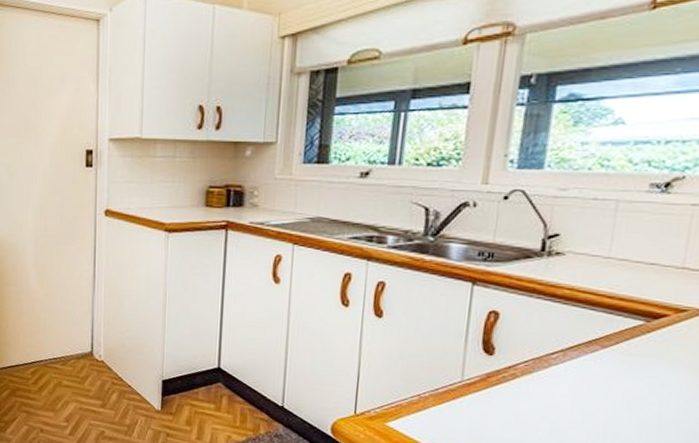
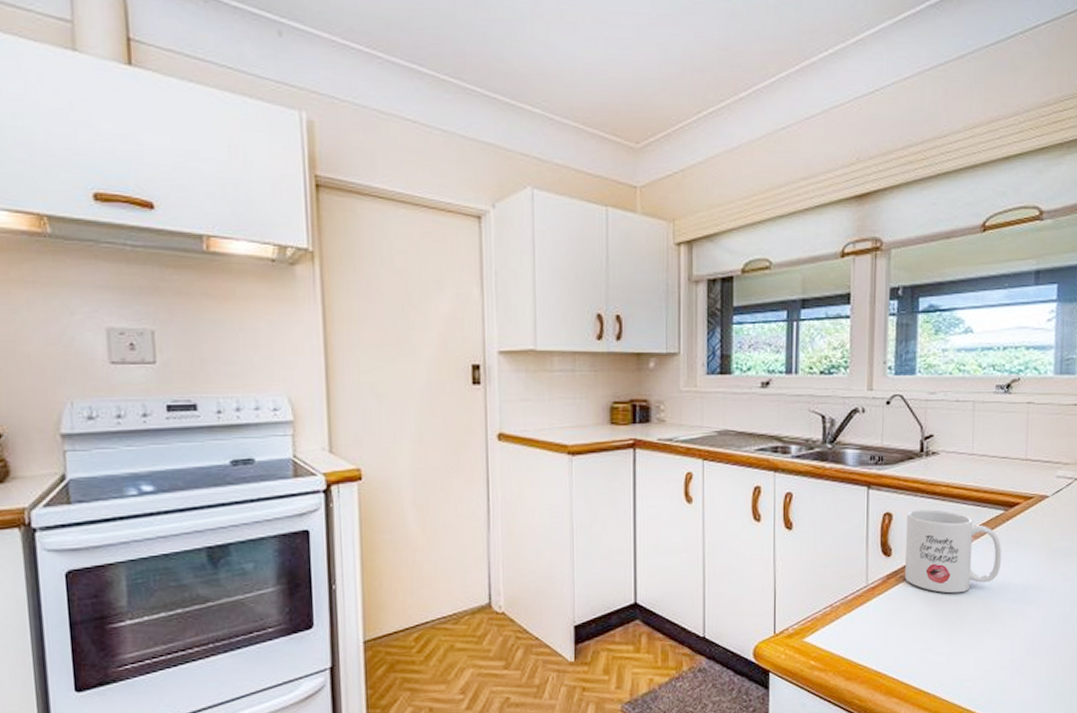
mug: none [507,311,637,403] -> present [904,509,1002,594]

